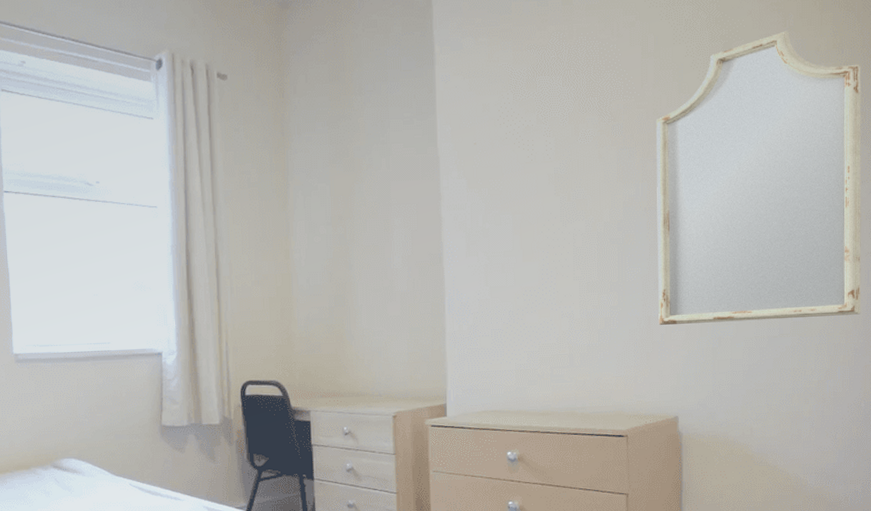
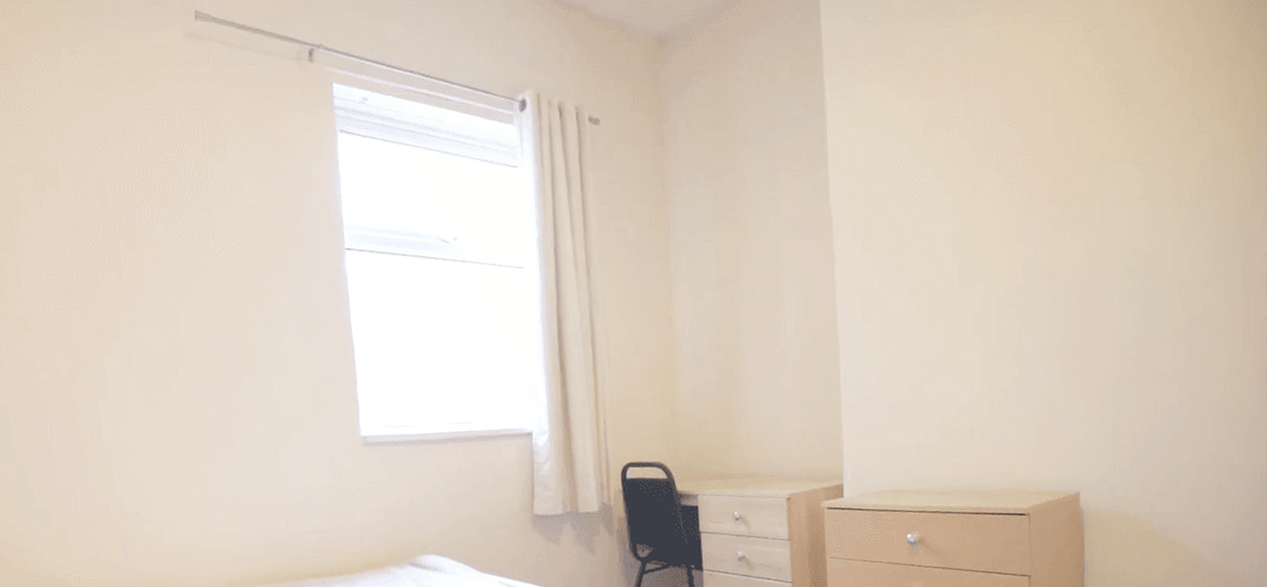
home mirror: present [656,31,862,325] -> none [1055,86,1257,396]

